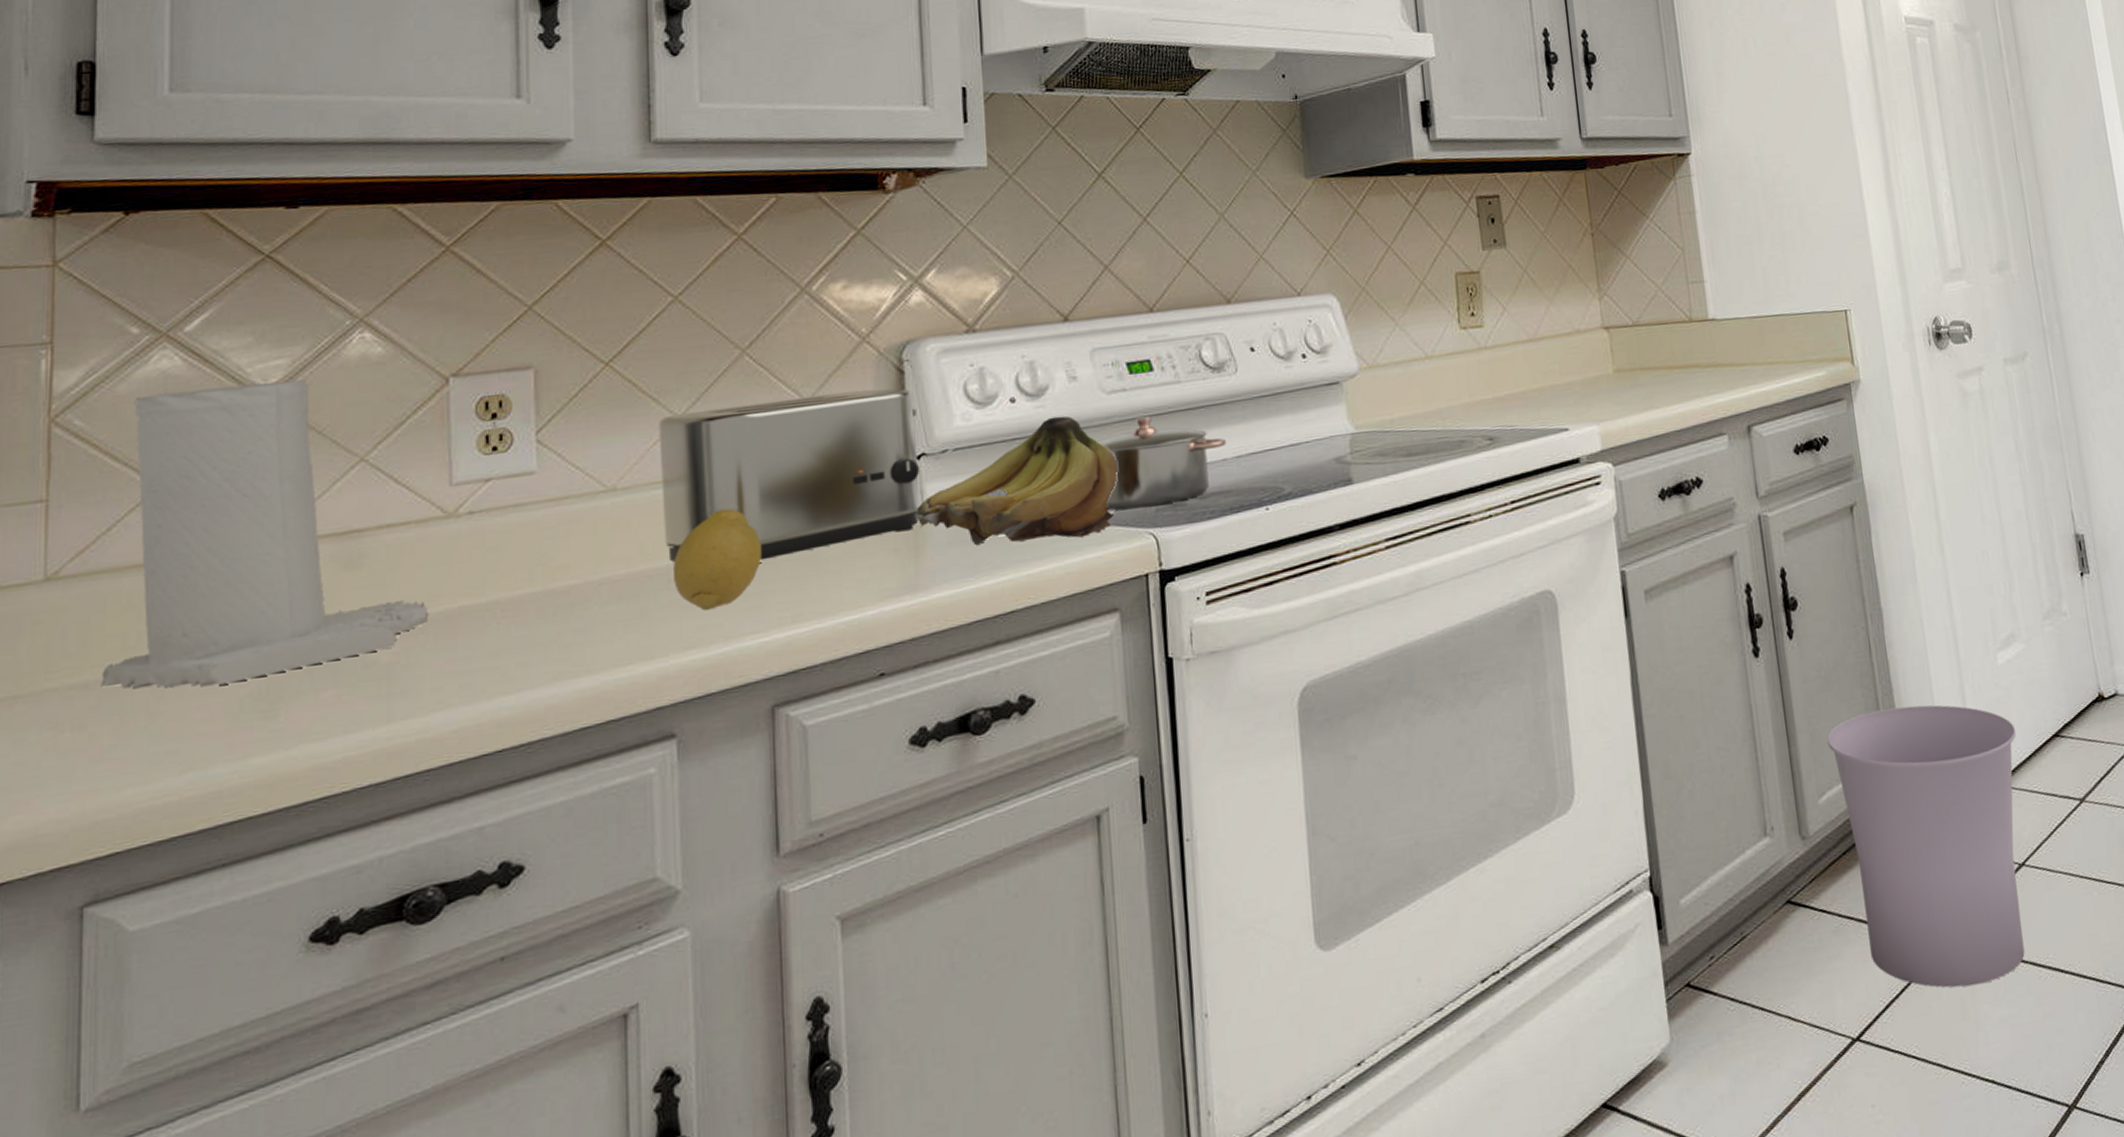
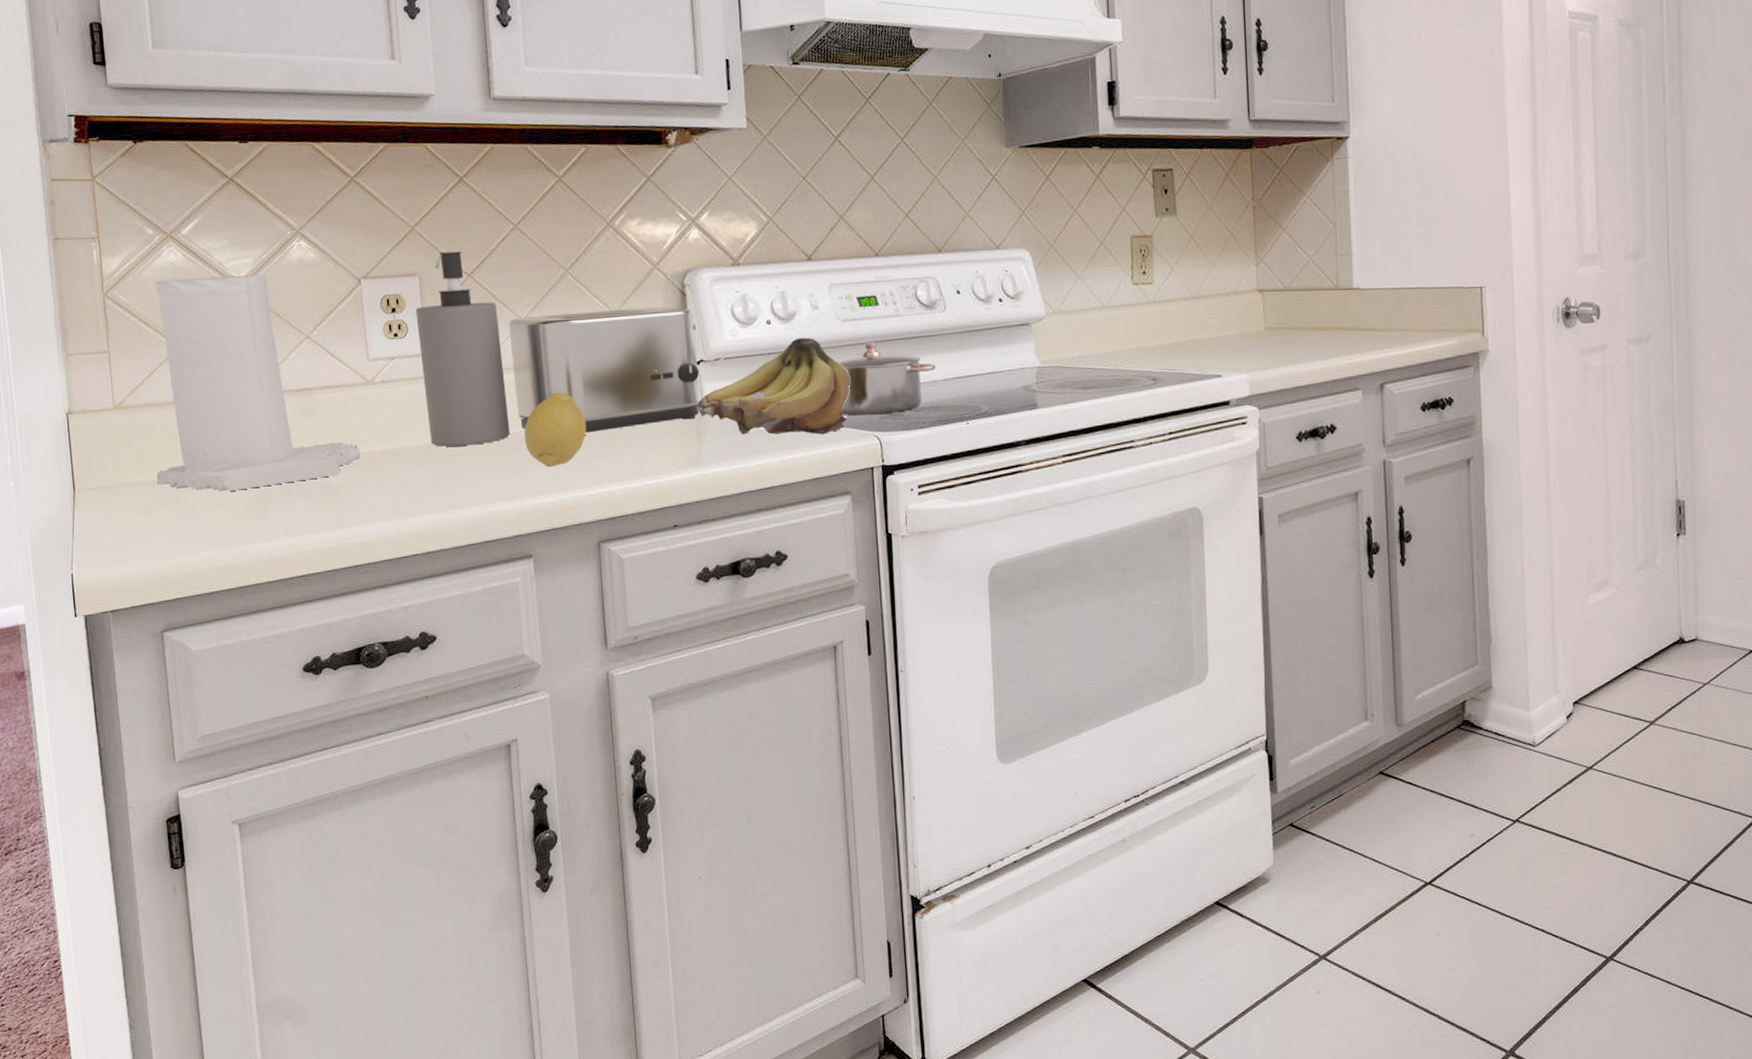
soap dispenser: none [526,334,653,596] -> present [415,251,510,447]
waste bin: present [1827,704,2025,988] -> none [1427,630,1598,856]

